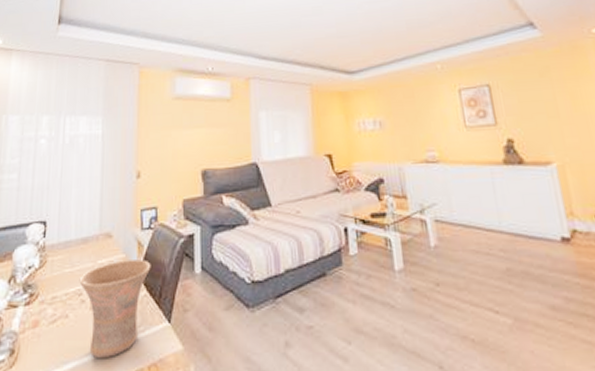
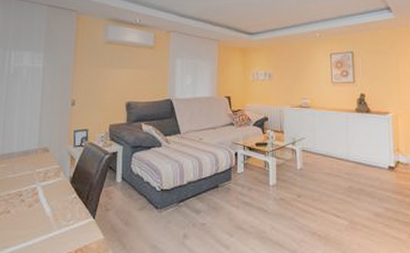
vase: present [79,259,151,359] -> none [20,170,81,245]

